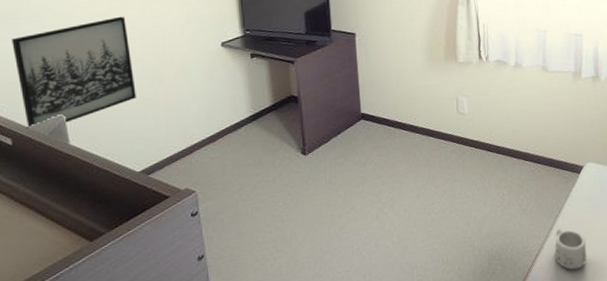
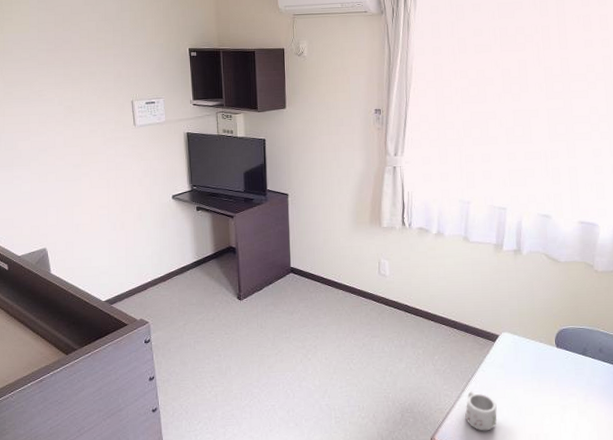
wall art: present [12,16,136,128] -> none [8,167,103,257]

